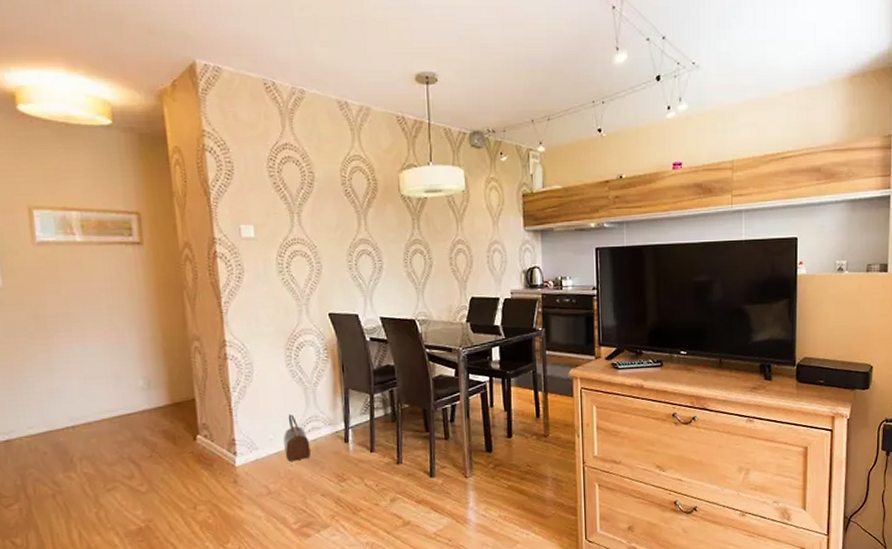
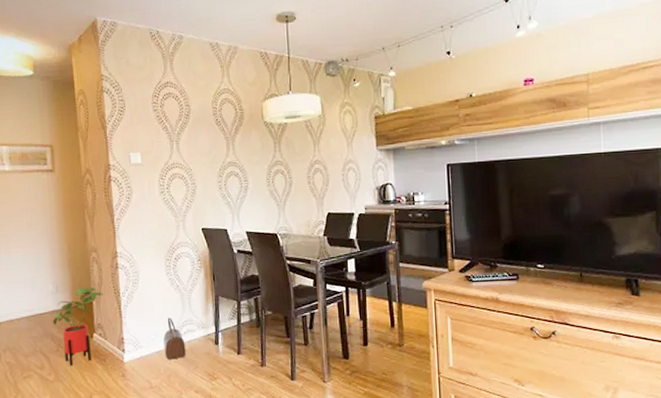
house plant: none [143,381,209,475] -> present [52,287,103,367]

